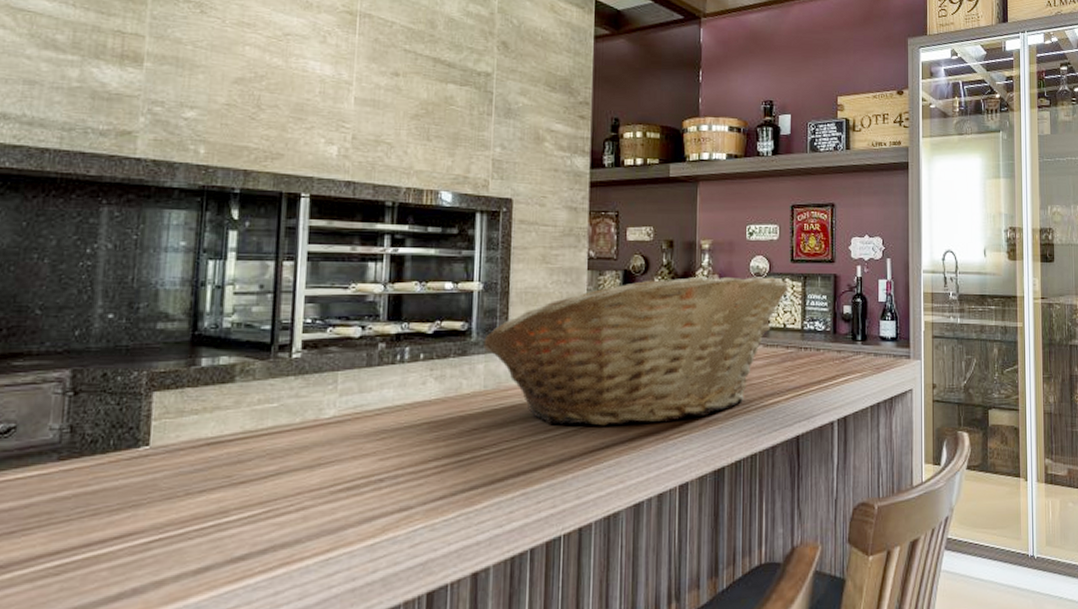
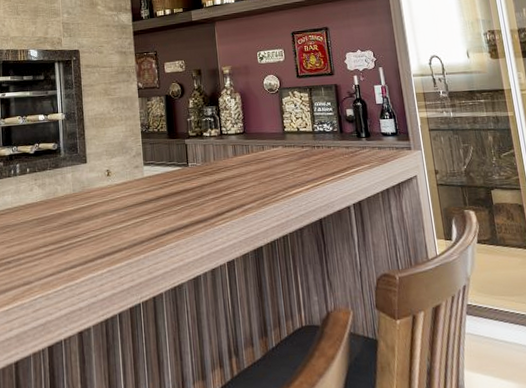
fruit basket: present [483,276,789,426] -> none [69,91,298,217]

